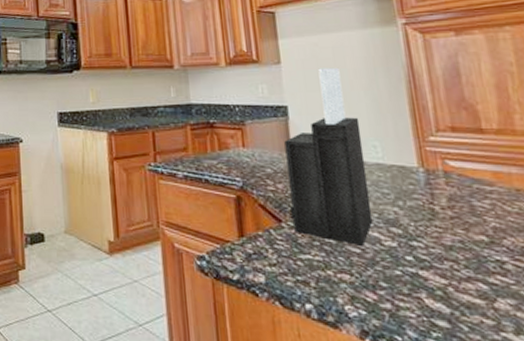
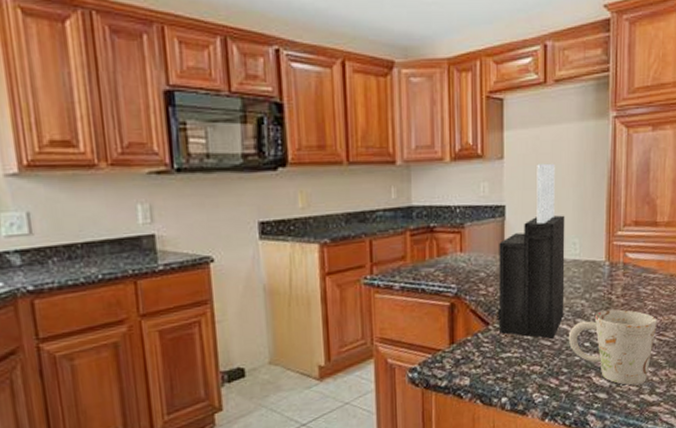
mug: none [382,222,509,319] -> present [568,309,657,386]

